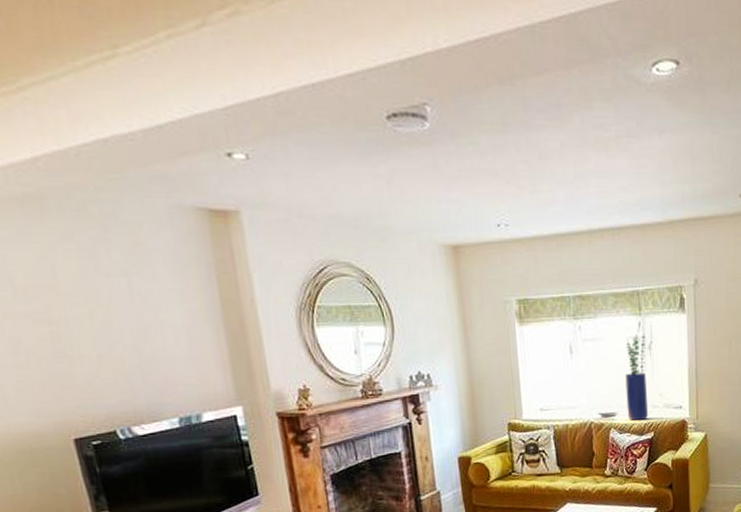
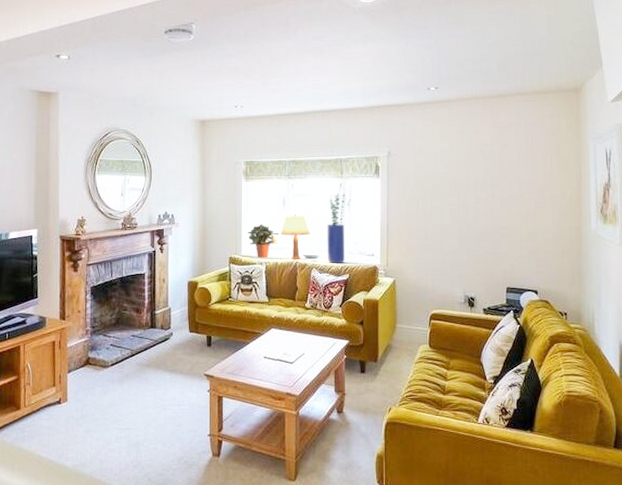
potted plant: none [528,379,568,421] -> present [247,225,280,258]
table lamp: none [569,364,605,421] -> present [281,214,310,261]

